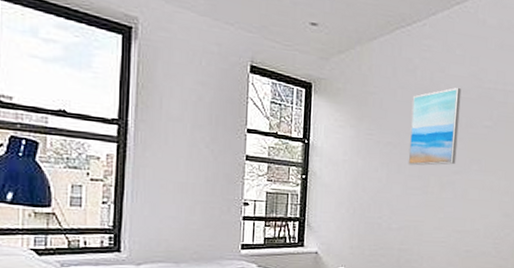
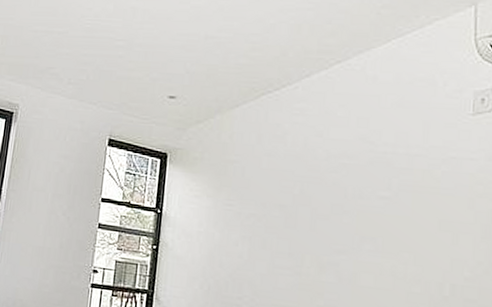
wall art: present [408,87,462,166] -> none [275,152,346,242]

